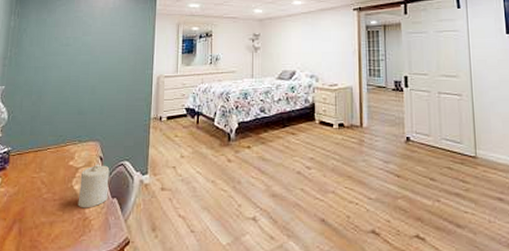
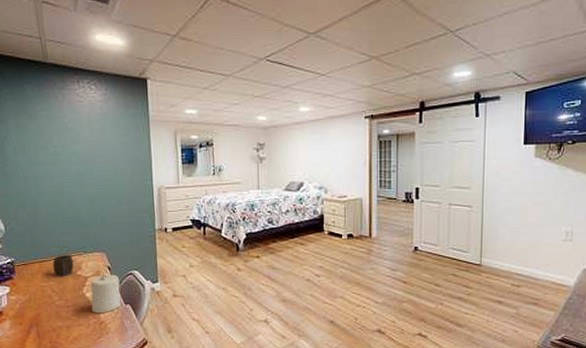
mug: none [46,144,68,168] -> present [53,255,74,277]

